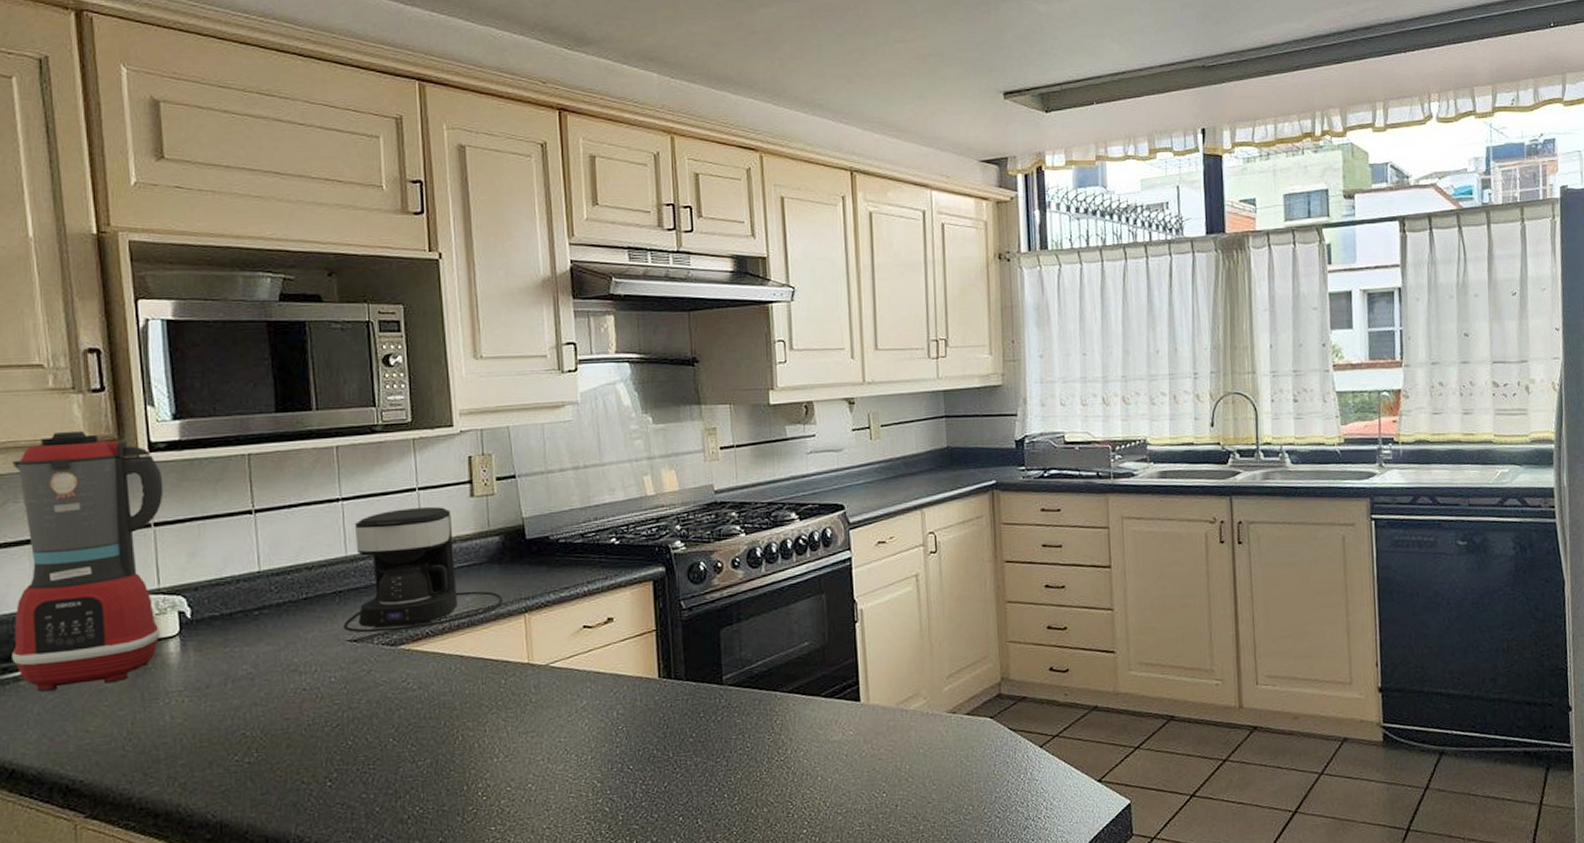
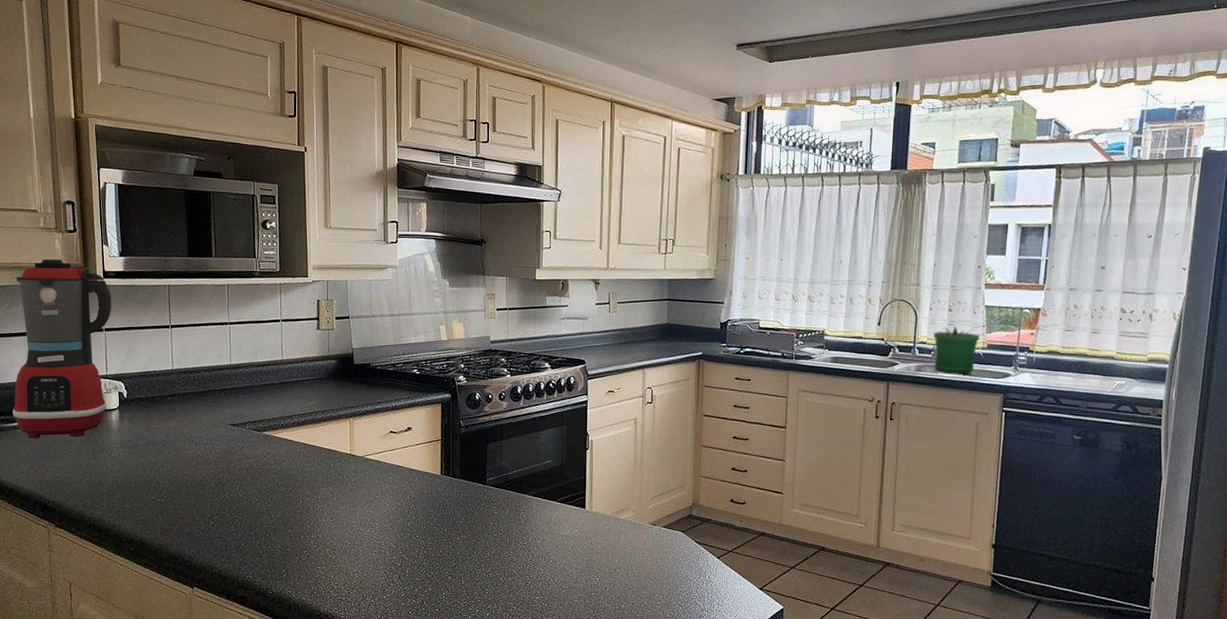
coffee maker: present [343,507,503,633] -> none [226,334,335,421]
planter: none [1278,419,1341,480] -> present [933,325,986,375]

